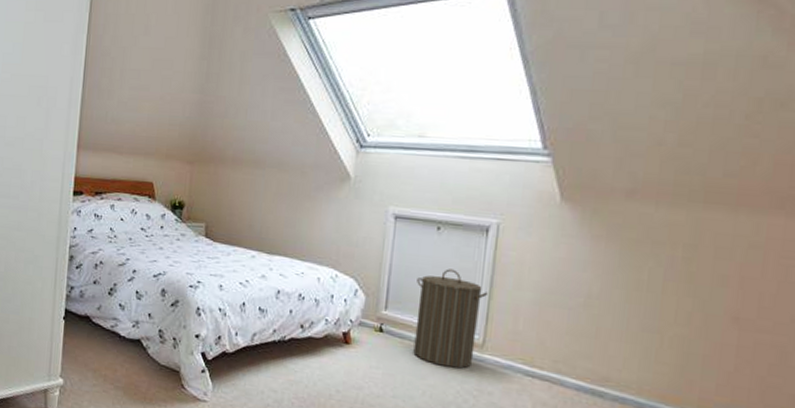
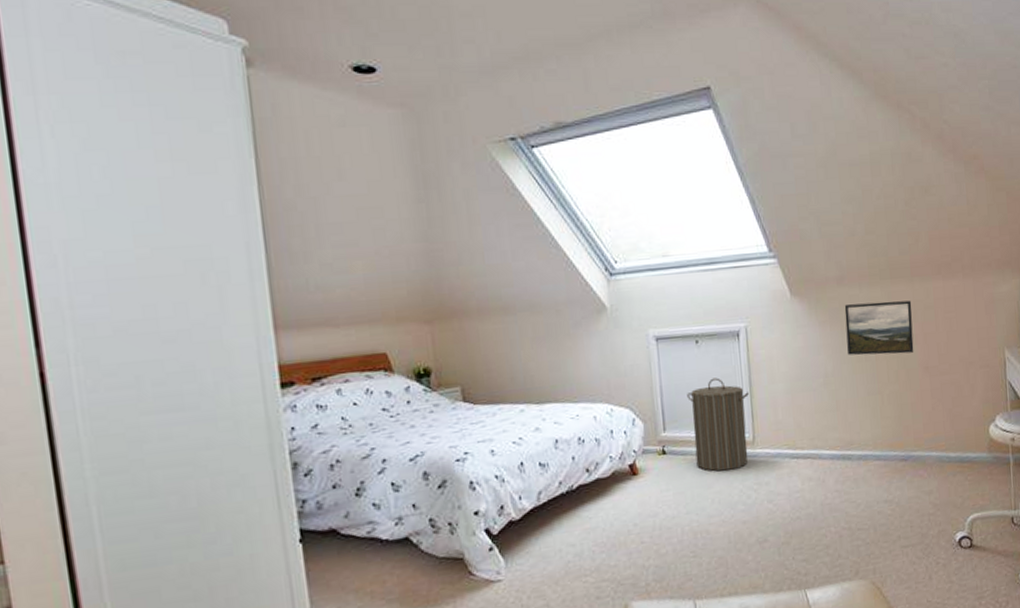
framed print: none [624,223,730,296] -> present [844,300,914,355]

